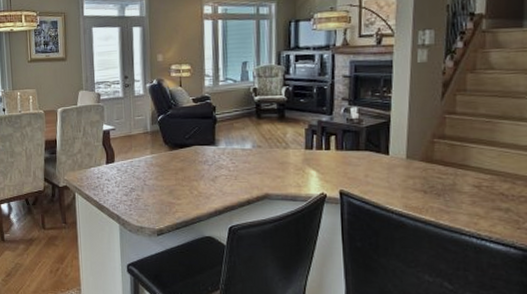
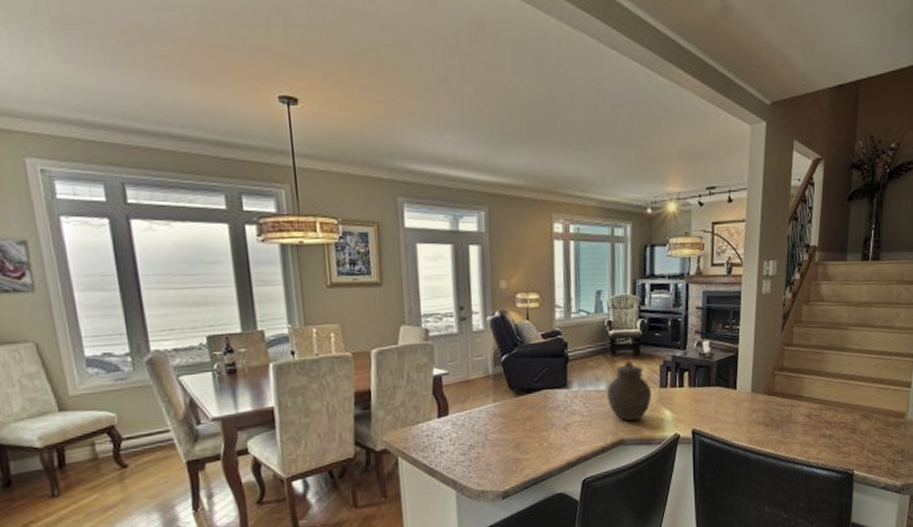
jar: none [252,124,297,178] -> present [607,361,652,421]

